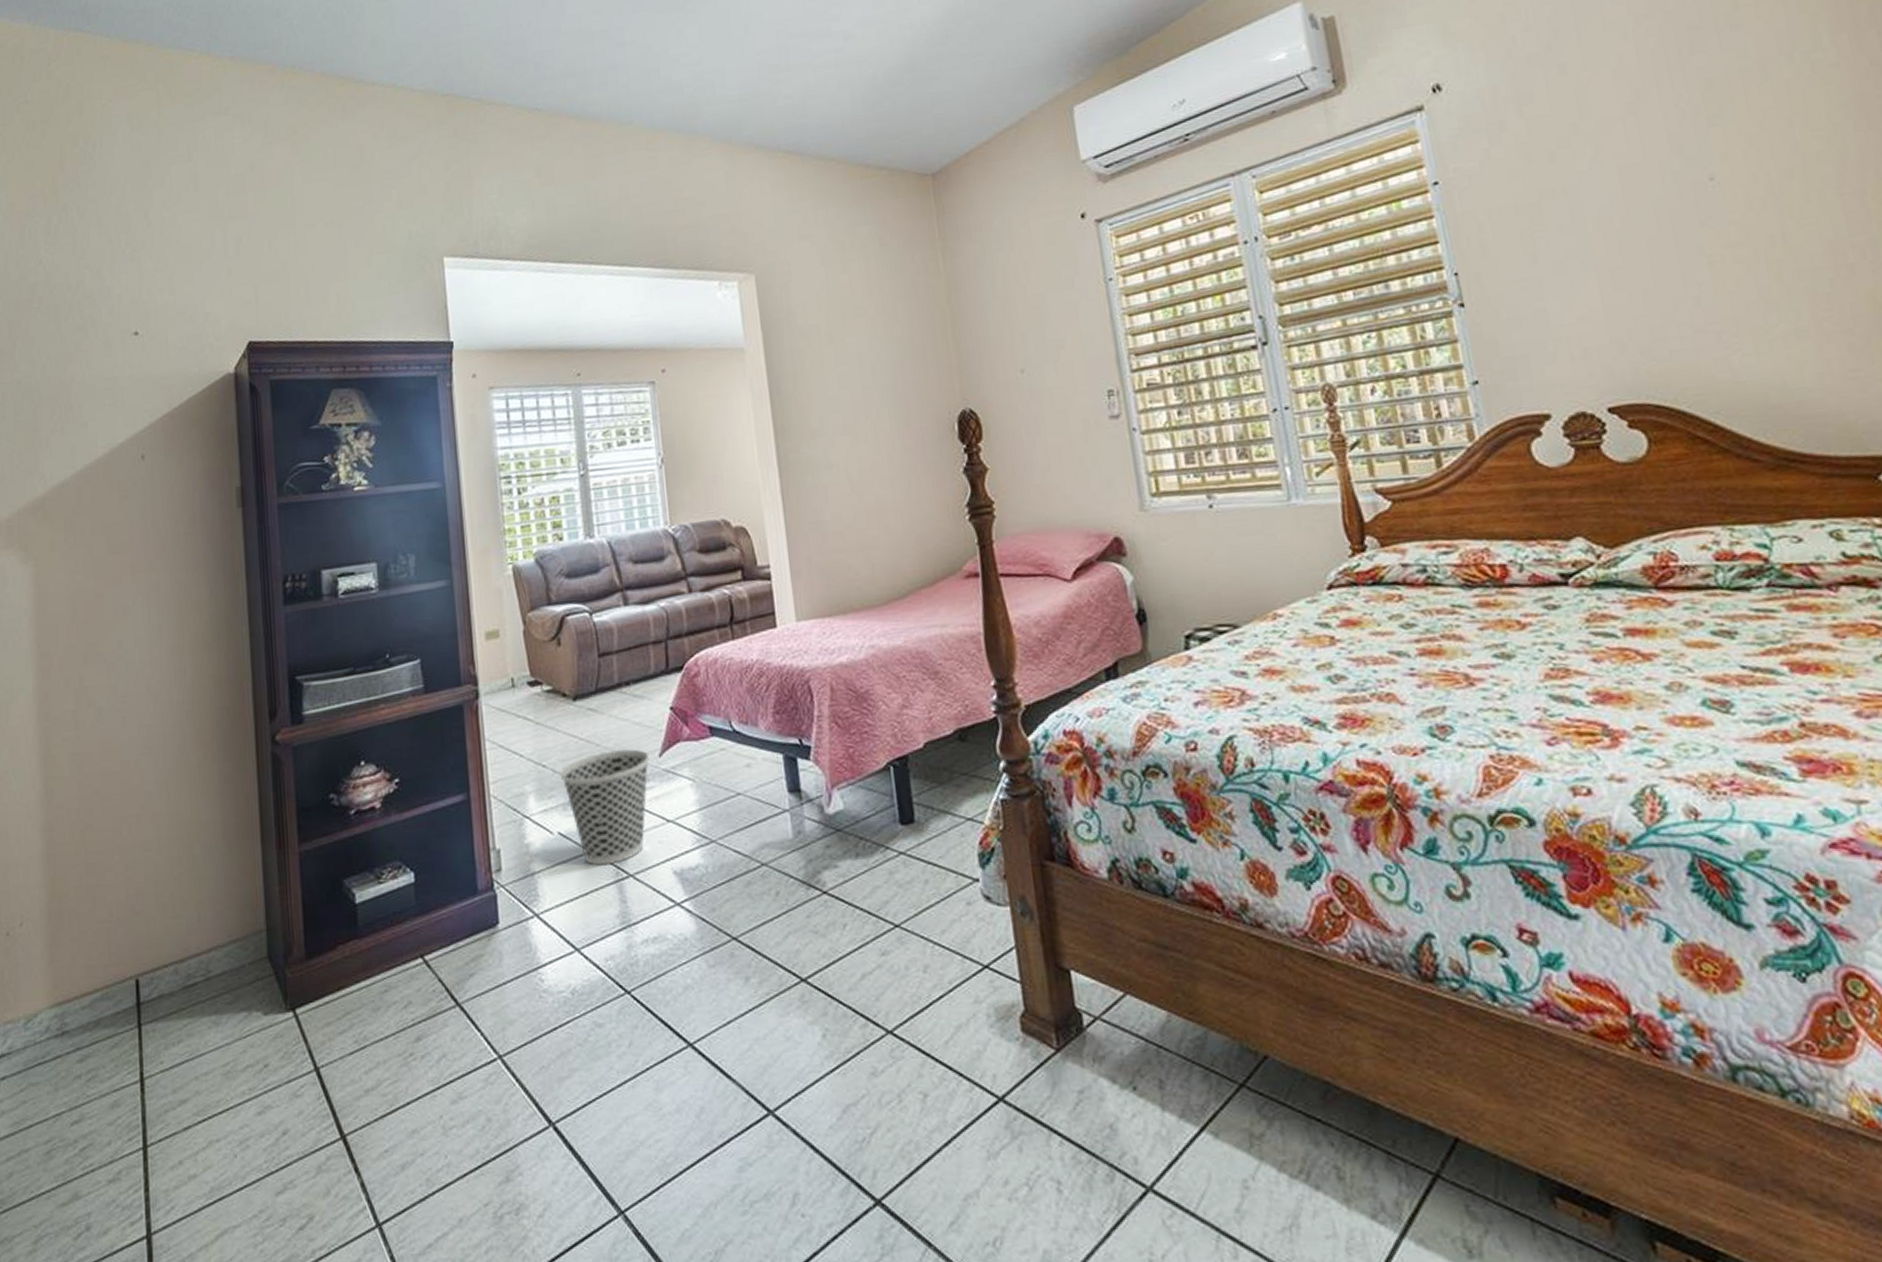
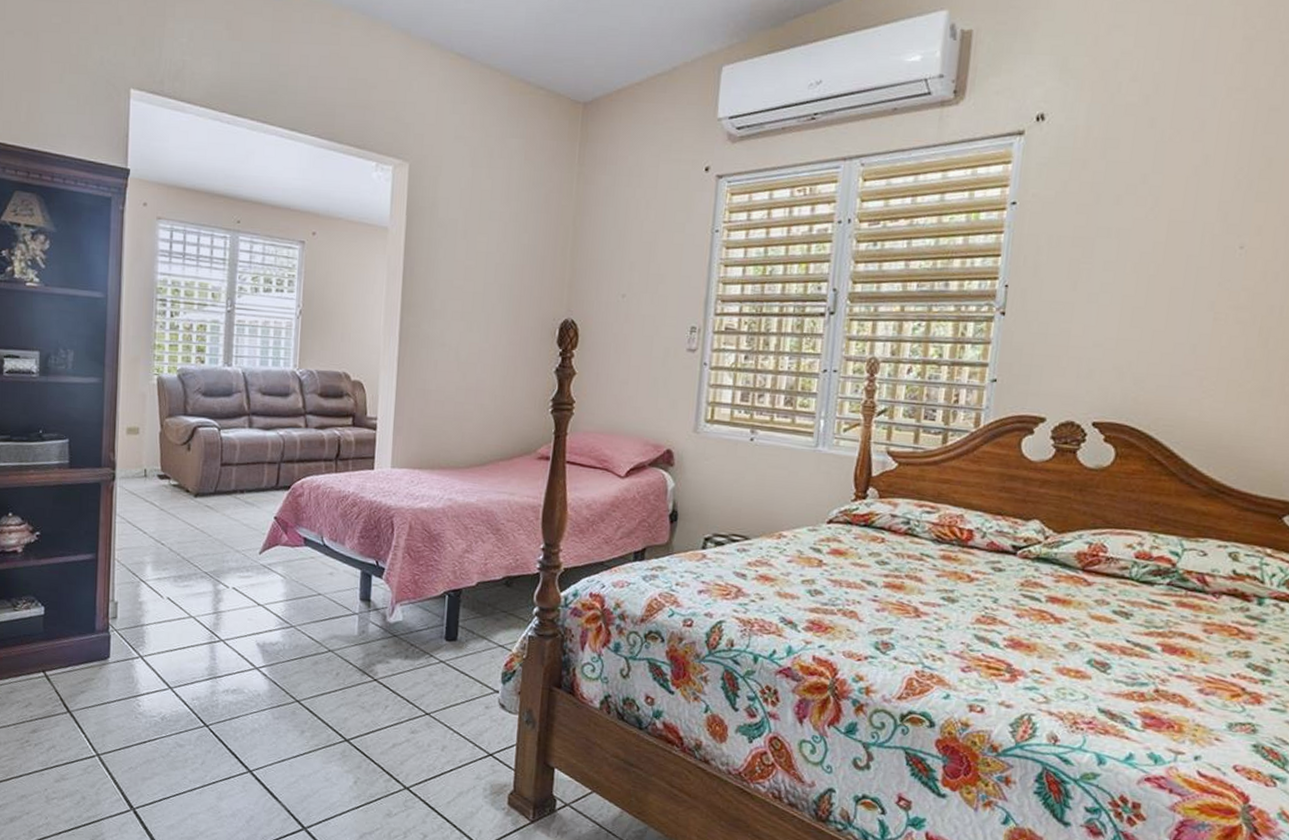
wastebasket: present [560,748,650,866] -> none [175,542,252,630]

